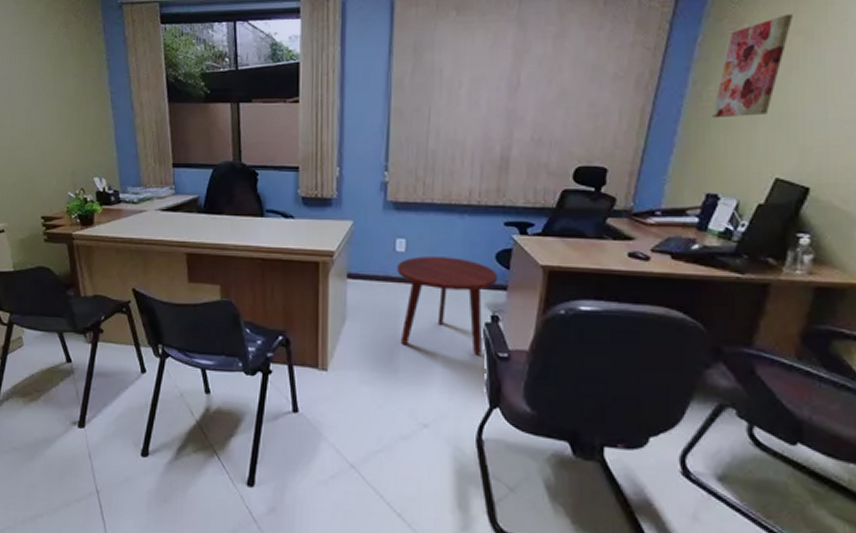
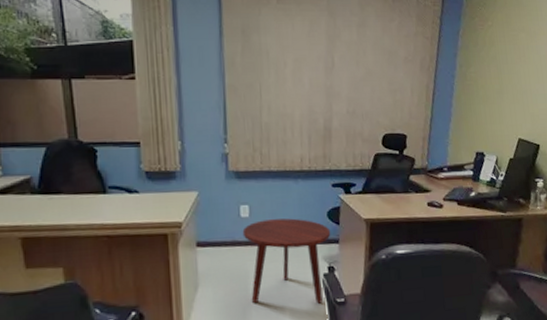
wall art: present [712,14,793,119] -> none [474,16,518,94]

